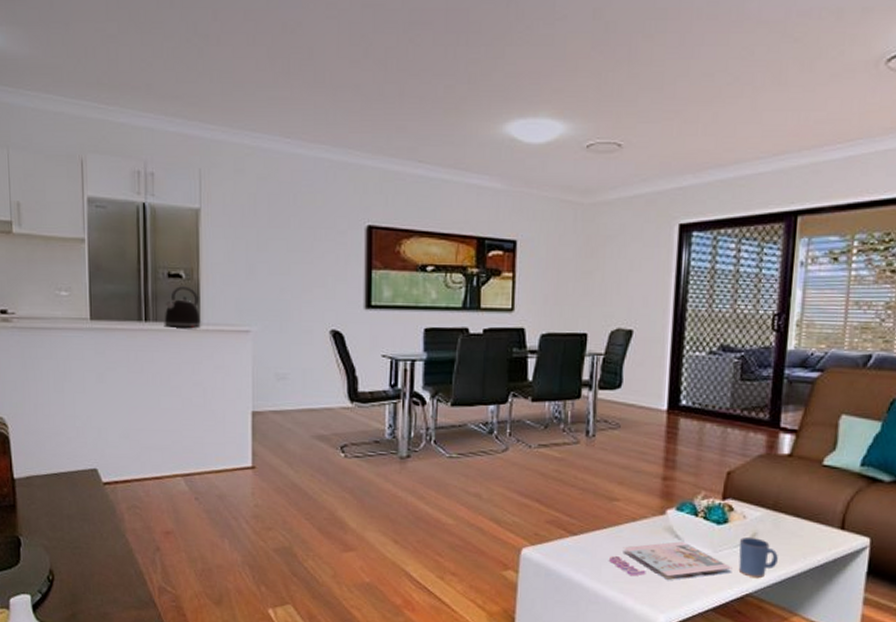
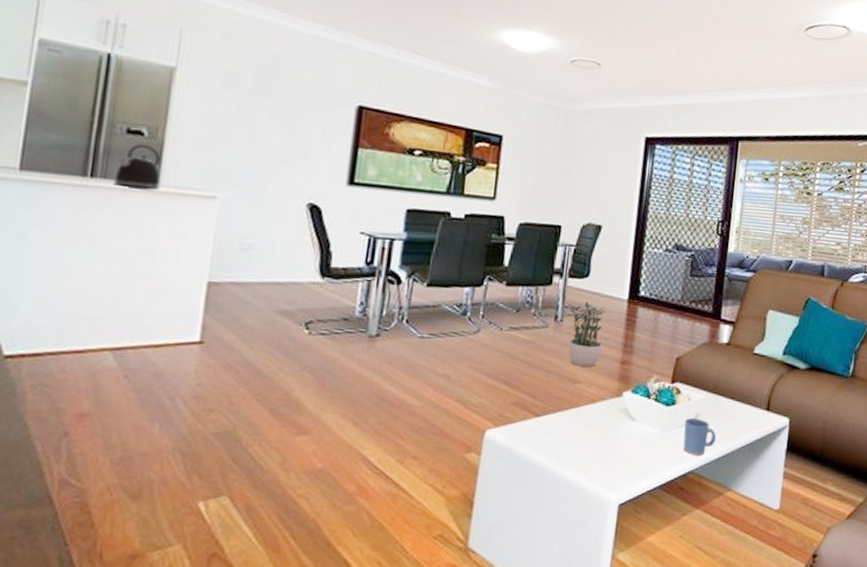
potted plant: none [602,414,643,483] -> present [568,302,606,367]
magazine: present [609,541,733,581] -> none [569,422,678,461]

